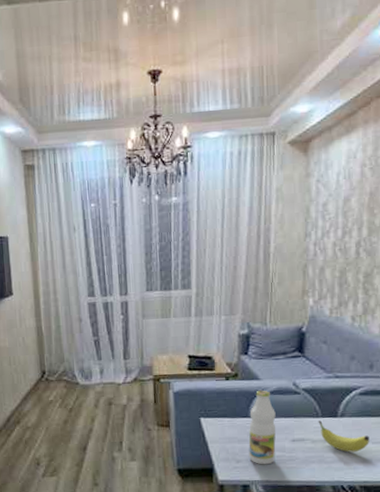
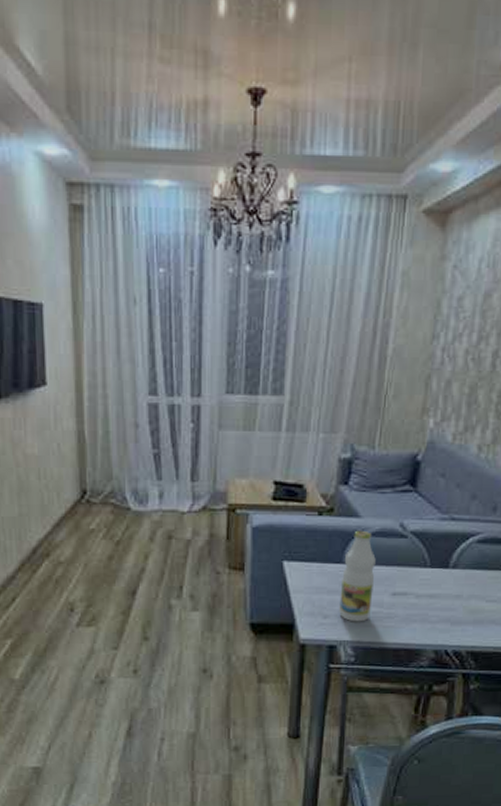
fruit: present [318,420,370,453] -> none [425,571,483,611]

